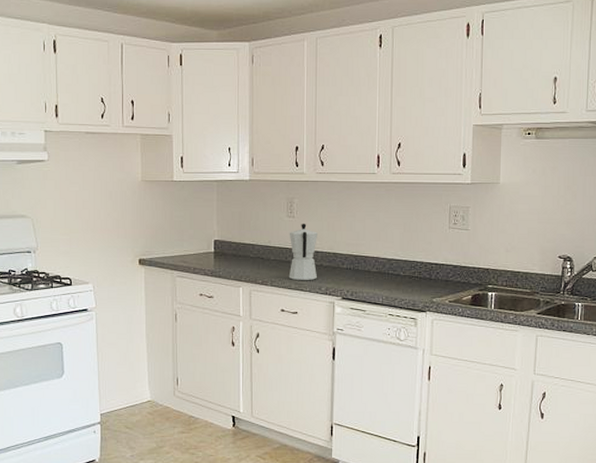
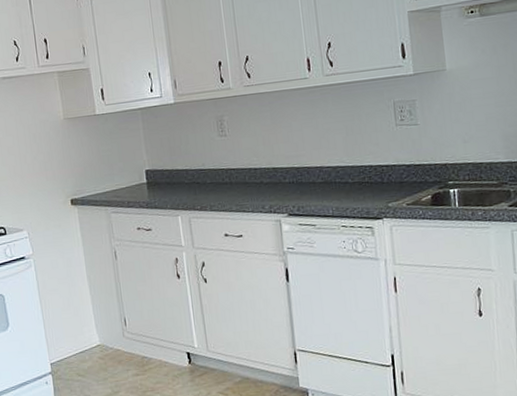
moka pot: present [288,223,317,281] -> none [222,140,259,202]

